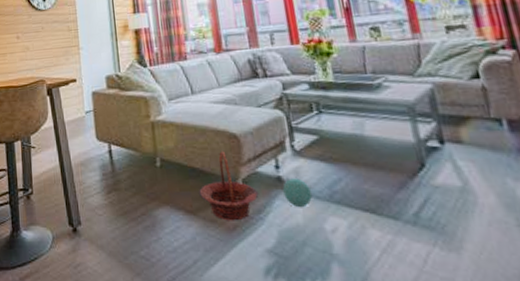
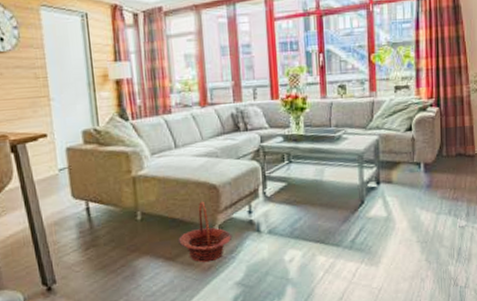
decorative ball: present [283,178,313,208] -> none [253,220,277,245]

